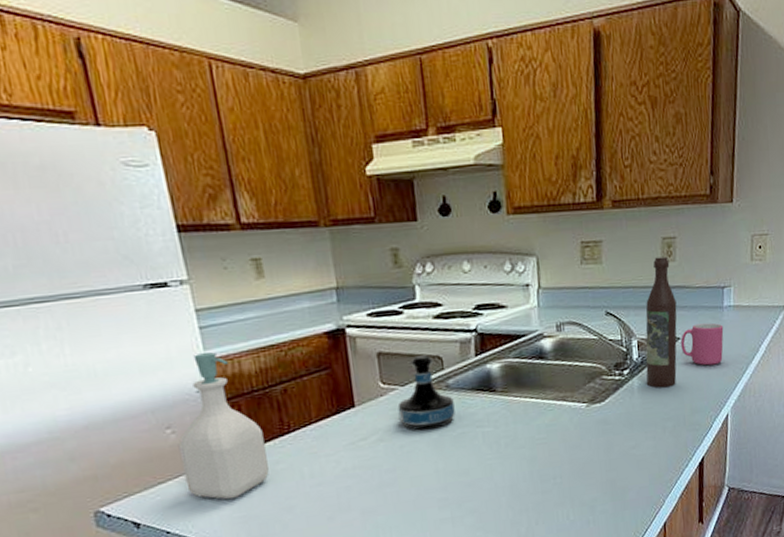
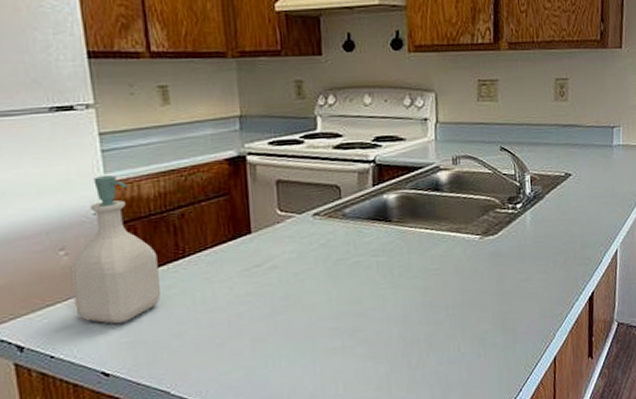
tequila bottle: present [397,355,455,431] -> none [294,184,351,259]
wine bottle: present [645,256,677,389] -> none [538,96,569,223]
mug: present [681,323,724,366] -> none [572,160,613,202]

